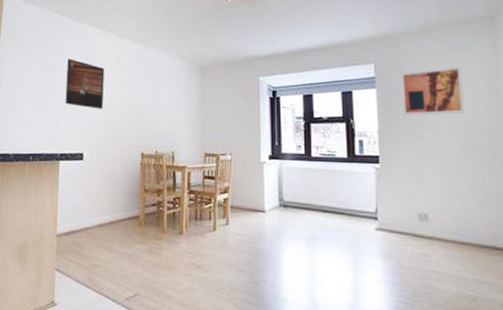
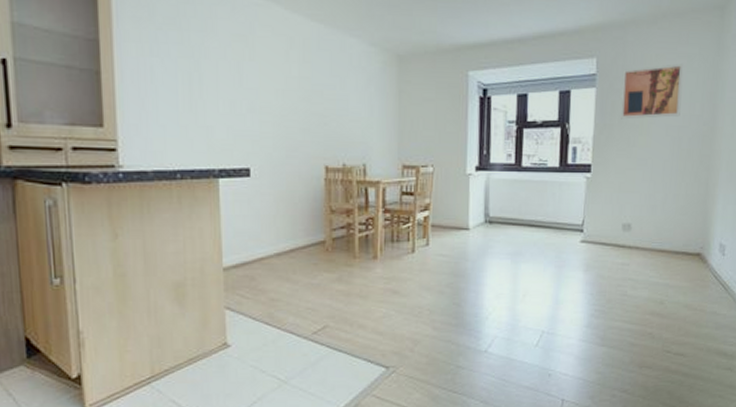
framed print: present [65,59,105,109] -> none [218,40,272,111]

